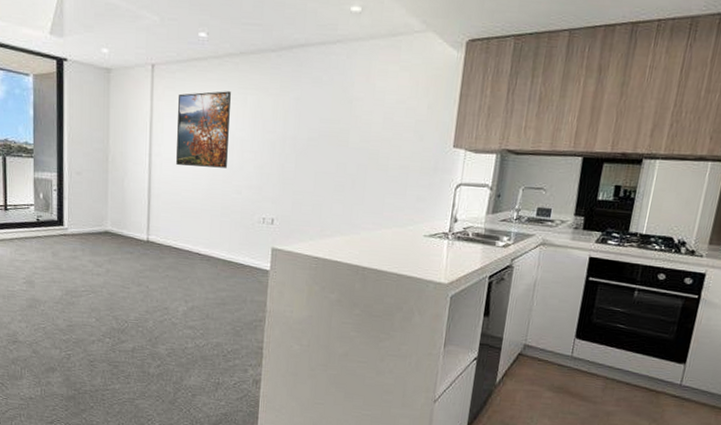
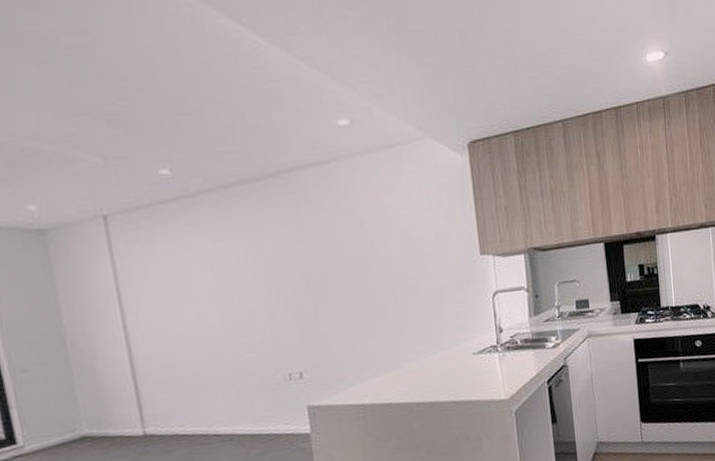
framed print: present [176,91,231,168] -> none [148,234,230,334]

